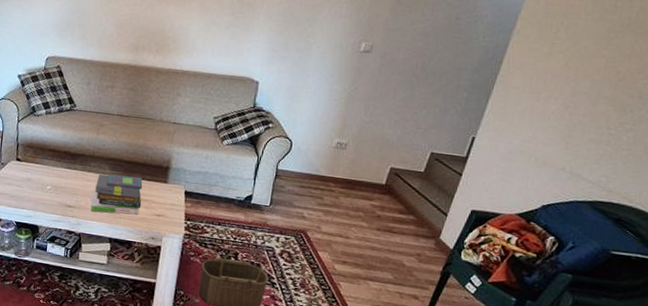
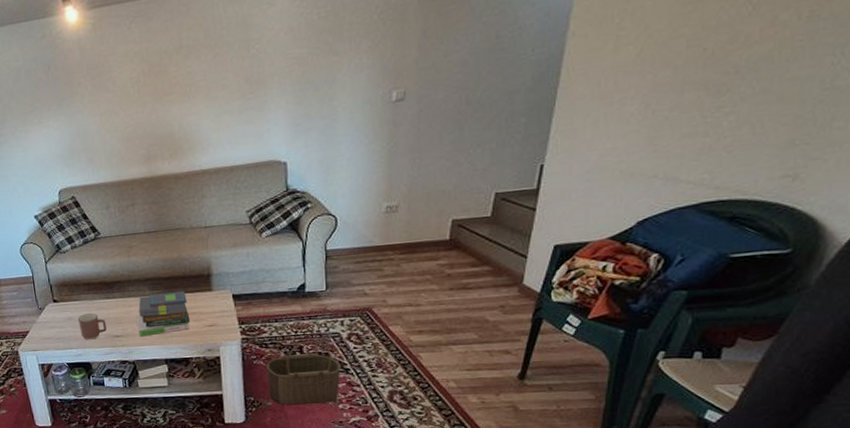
mug: none [35,177,62,205] -> present [77,312,108,340]

